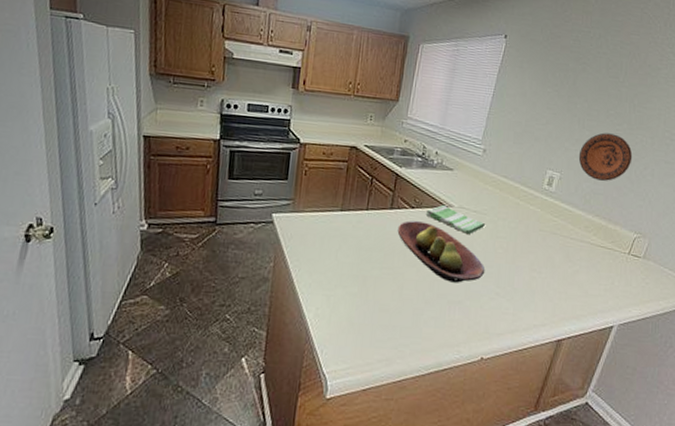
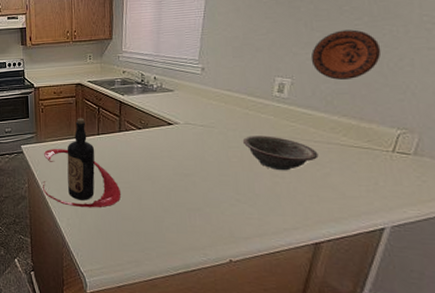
bottle: none [291,187,383,297] -> present [42,118,122,208]
fruit bowl: present [397,220,486,283] -> none [128,139,222,192]
dish towel: present [425,204,486,235] -> none [152,122,215,148]
decorative bowl: none [510,227,572,266] -> present [242,136,319,171]

